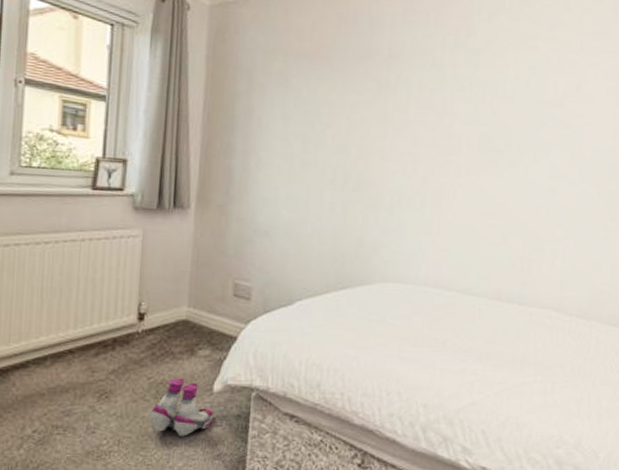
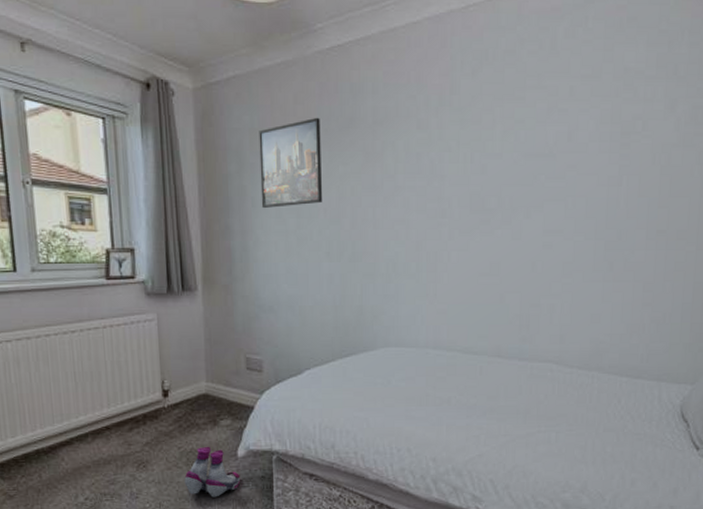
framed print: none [267,45,336,131] -> present [259,117,322,208]

